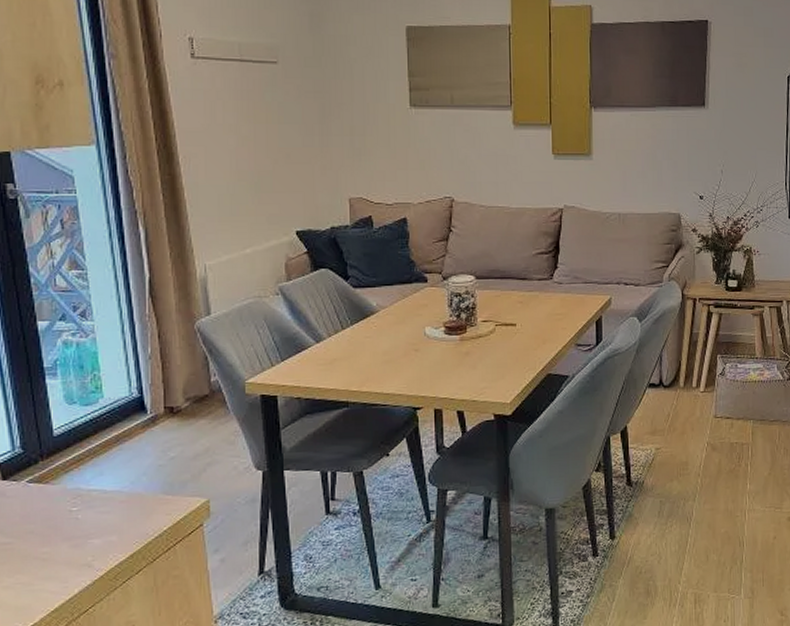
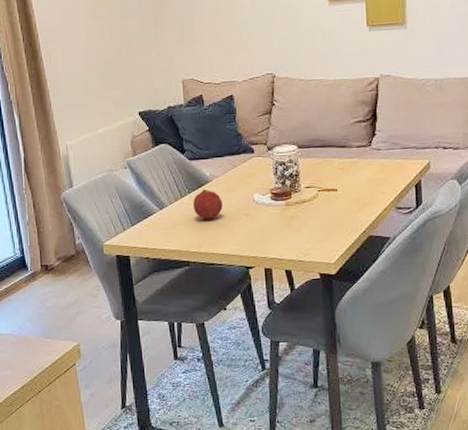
fruit: none [356,320,390,354] -> present [193,189,223,219]

